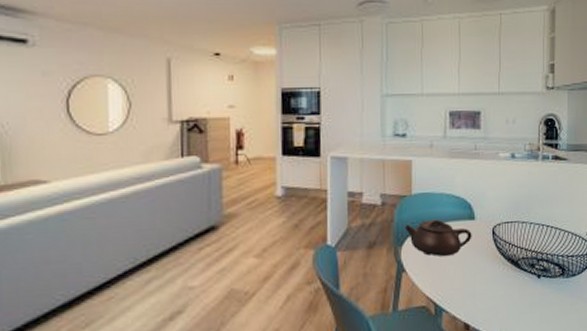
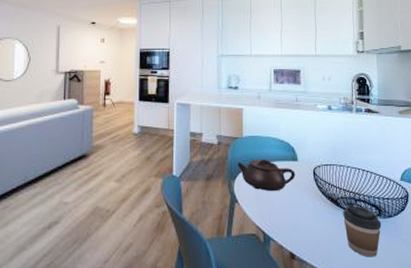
coffee cup: none [524,265,565,321] -> present [343,205,382,257]

